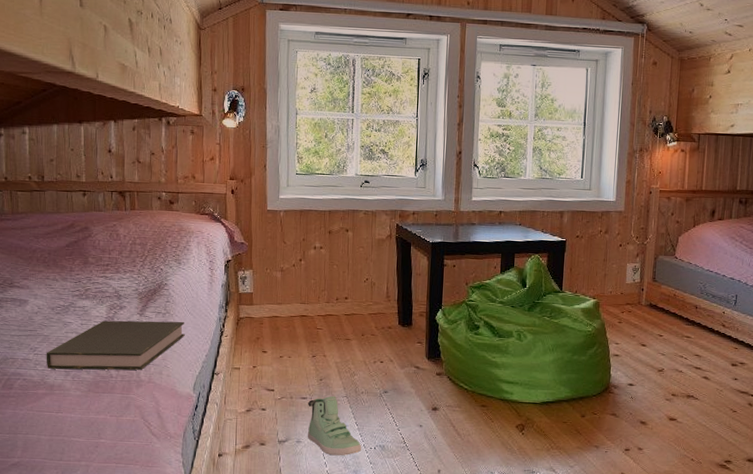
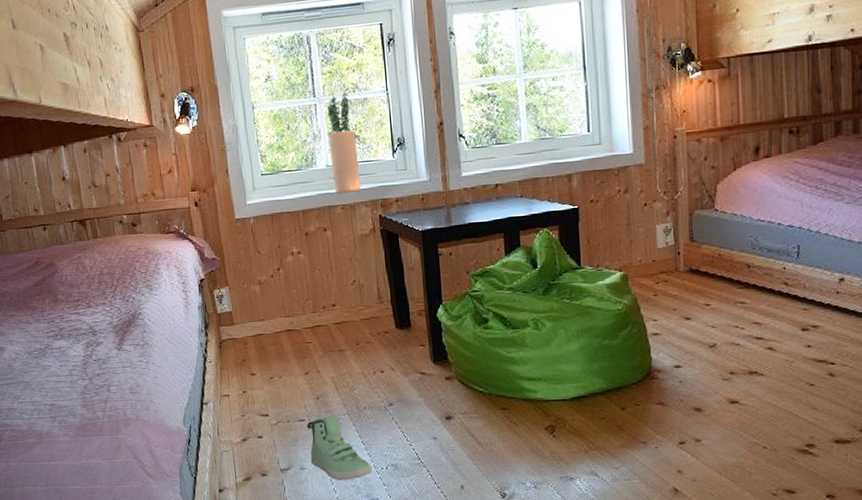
book: present [46,320,185,370] -> none [29,351,167,416]
vase: none [360,111,385,201] -> present [327,90,361,193]

